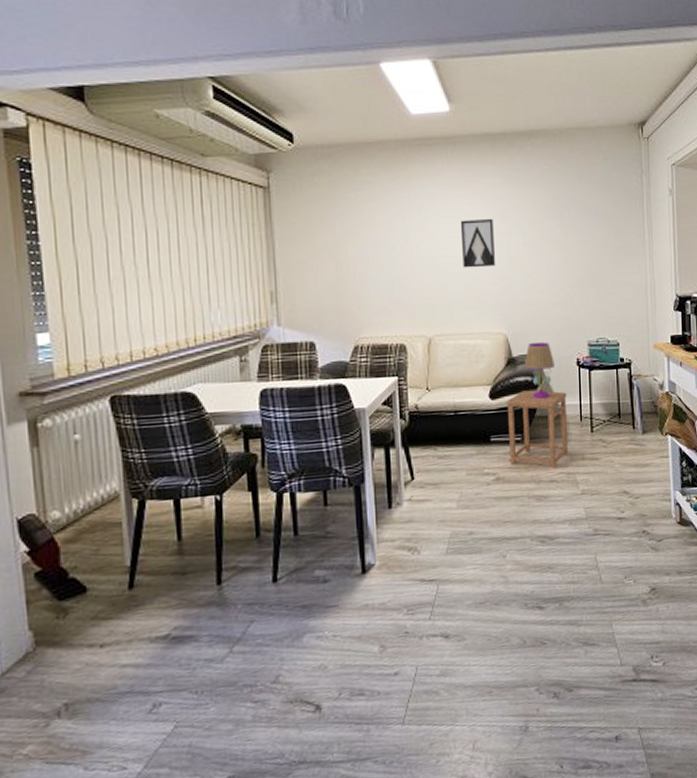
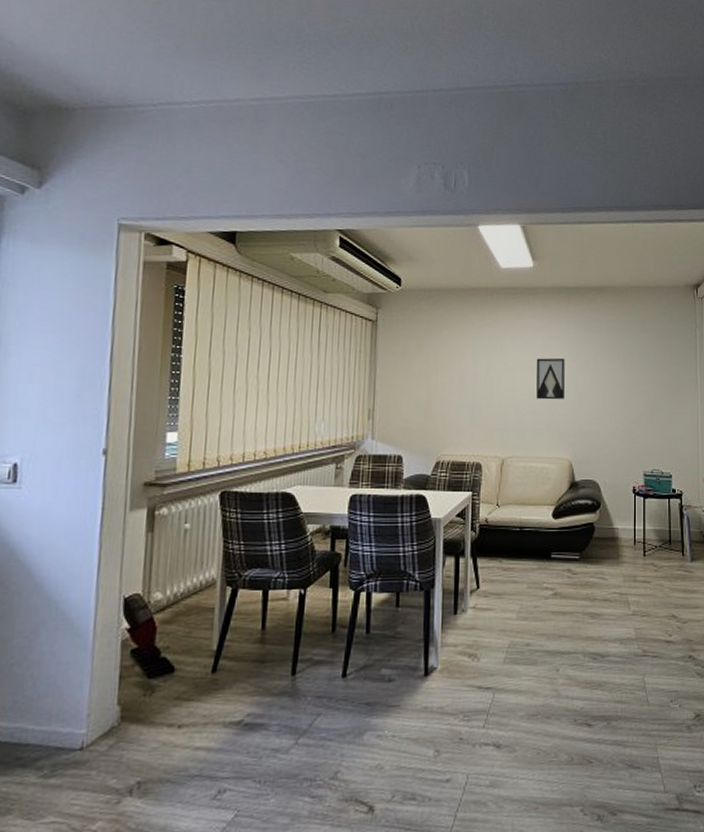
side table: present [506,390,569,469] -> none [567,513,623,588]
table lamp: present [524,342,555,400] -> none [585,469,613,522]

